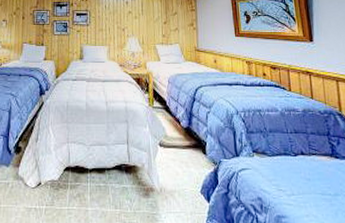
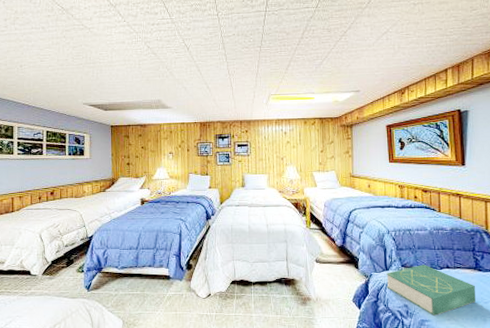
book: none [236,150,335,211] -> present [386,264,476,316]

